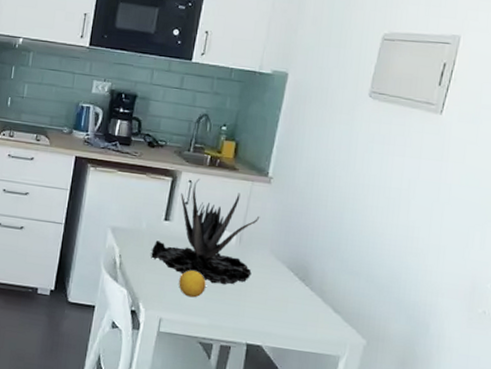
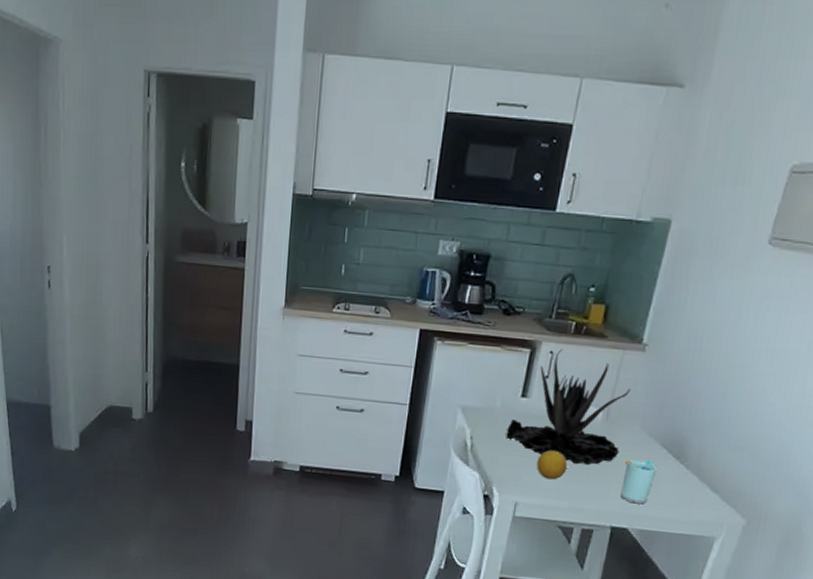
cup: none [254,280,286,323] -> present [620,459,657,505]

